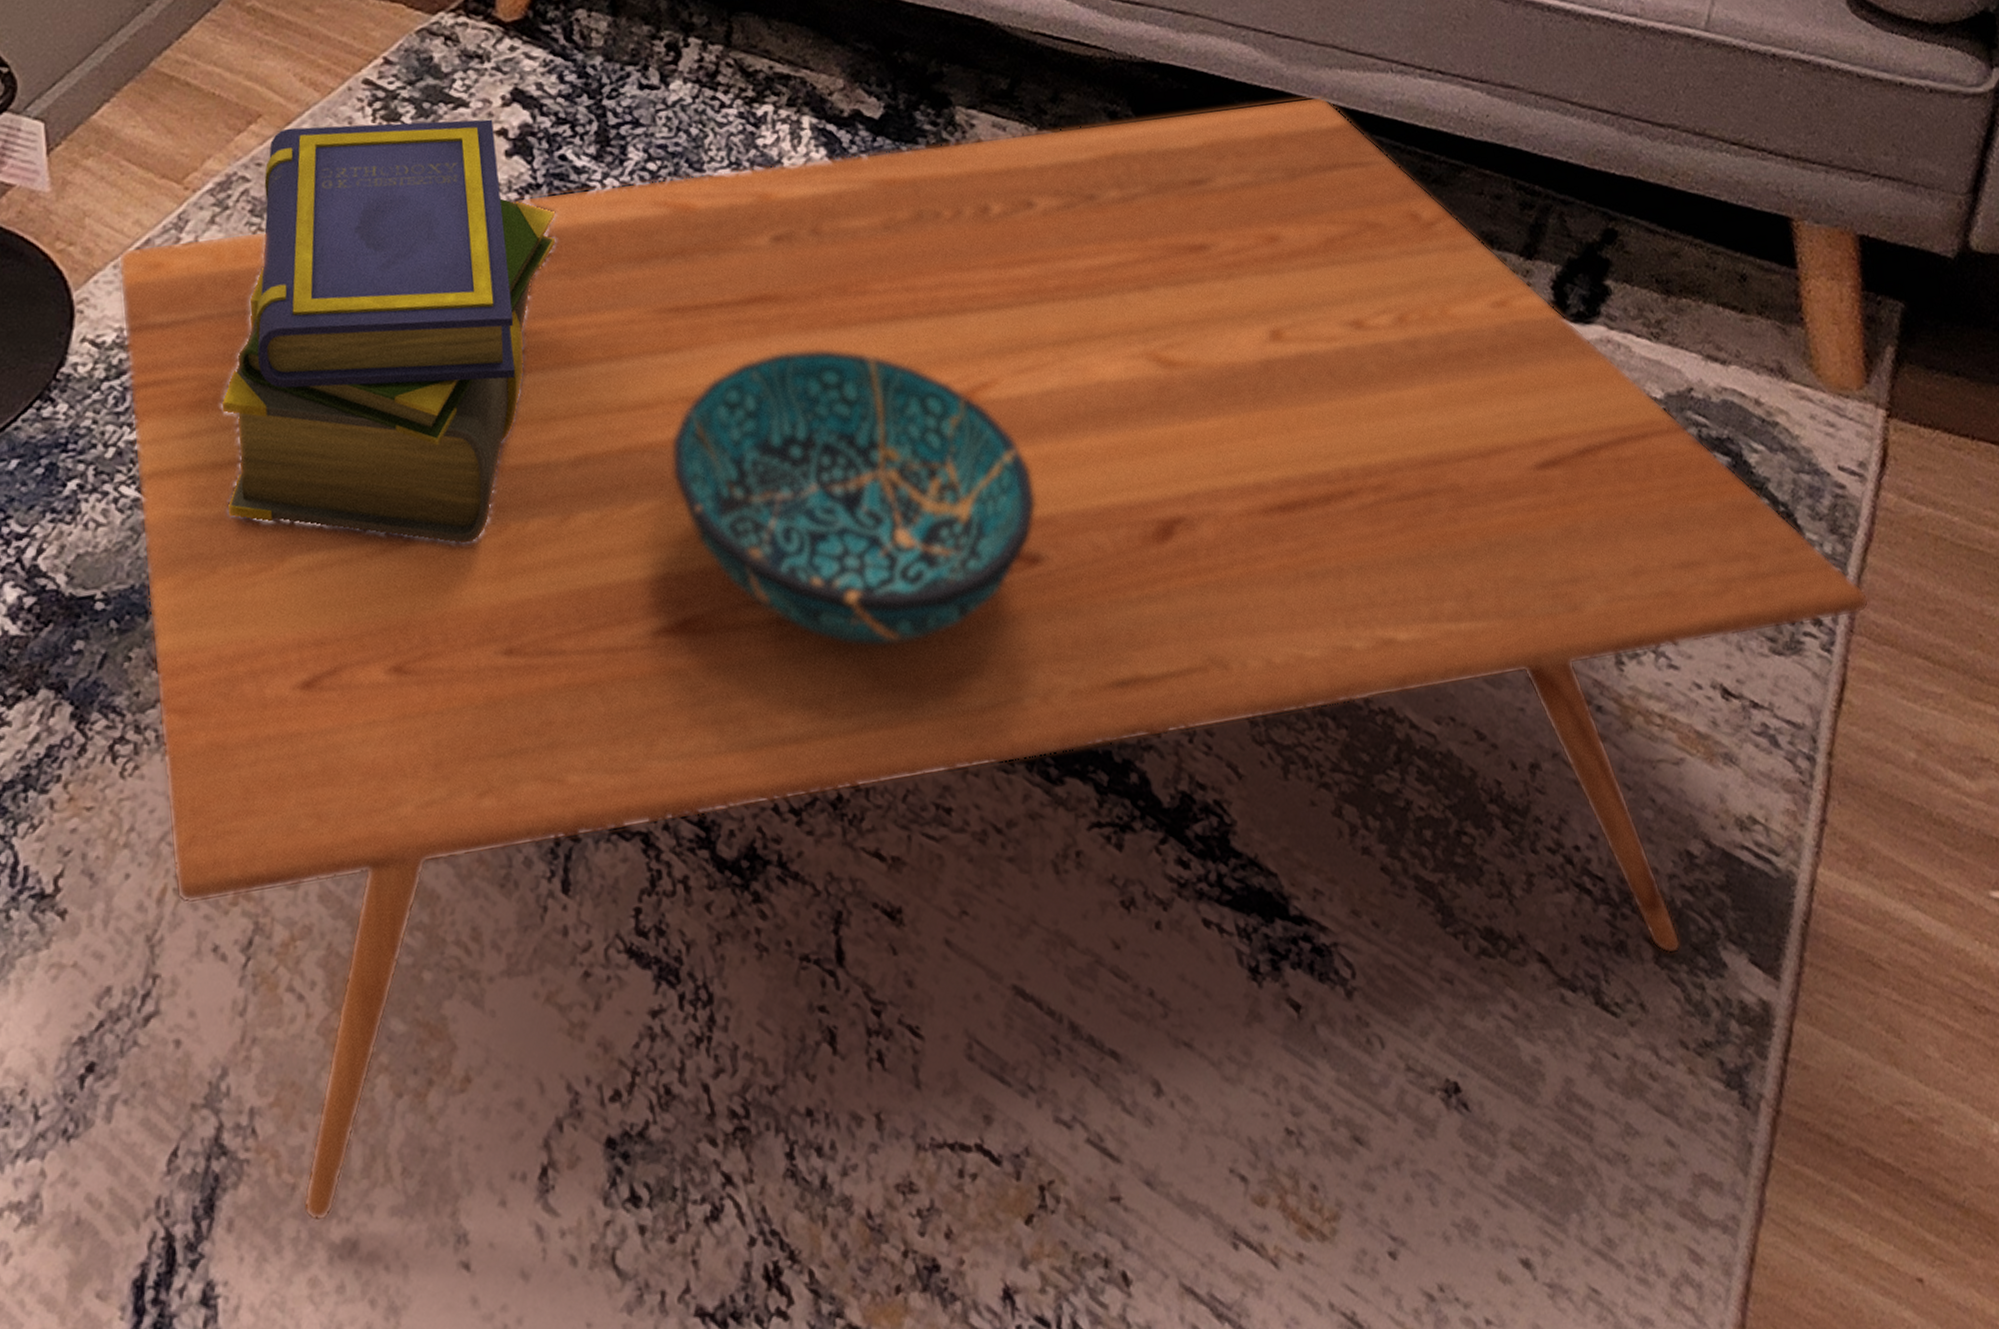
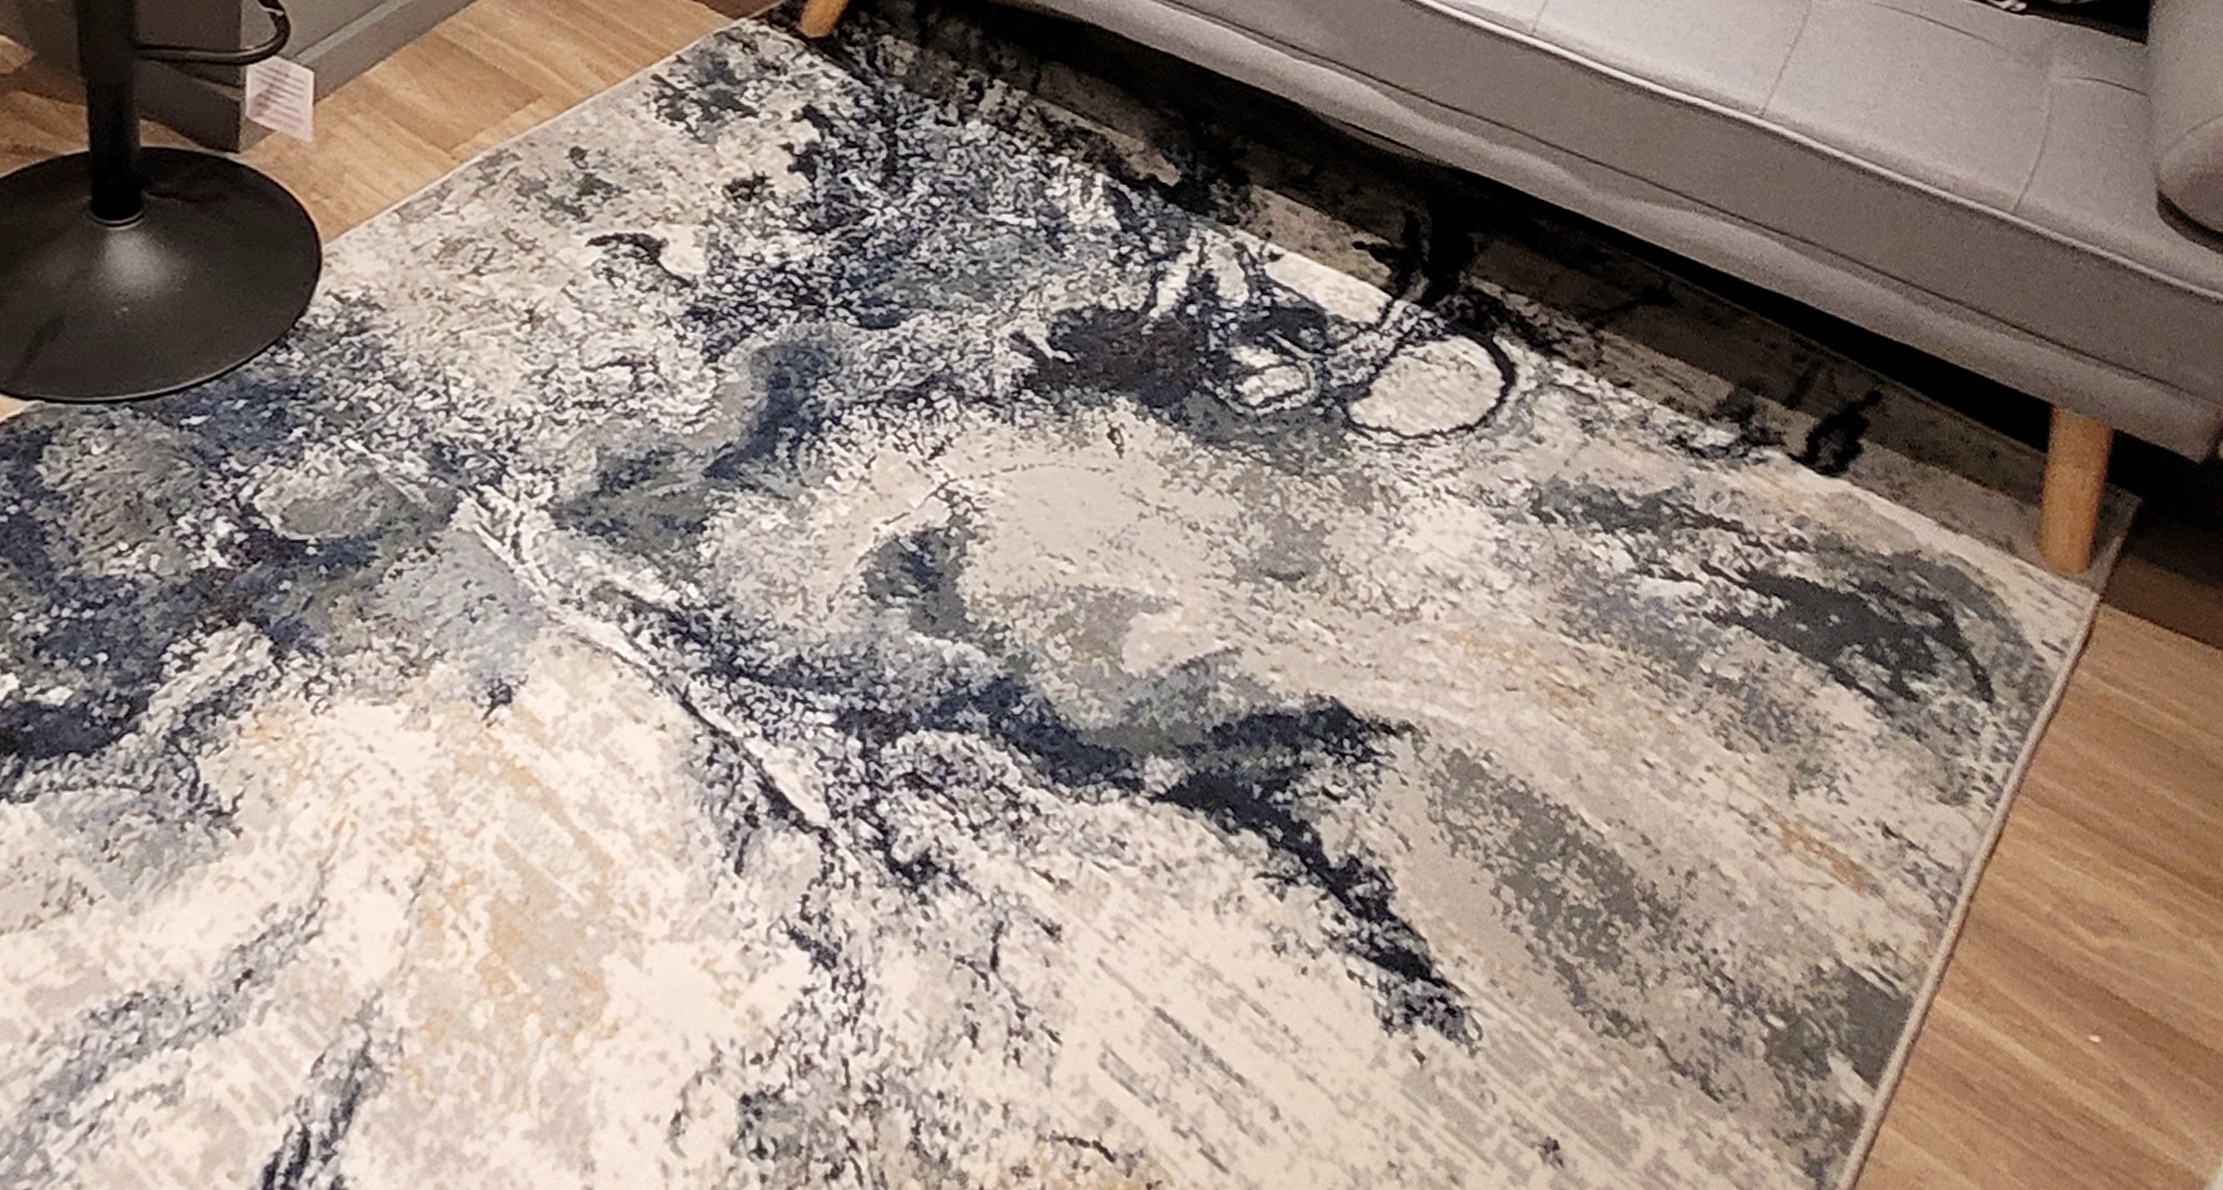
coffee table: present [117,96,1870,1223] -> none [352,208,2042,1137]
stack of books: present [222,119,555,543] -> none [453,112,829,538]
decorative bowl: present [673,350,1035,645] -> none [908,401,1261,686]

